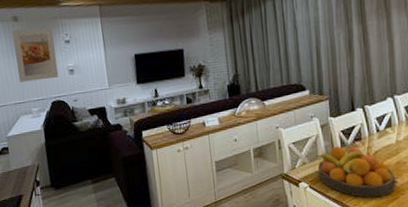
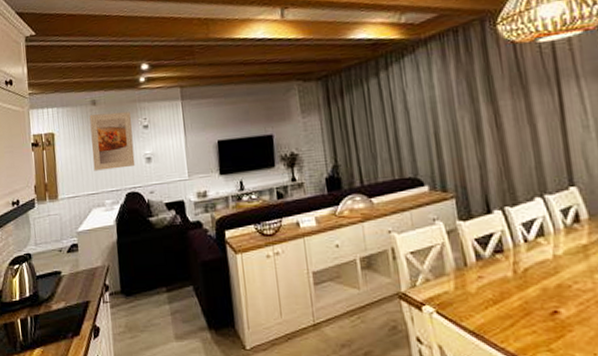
fruit bowl: present [315,146,396,198] -> none [442,258,560,334]

